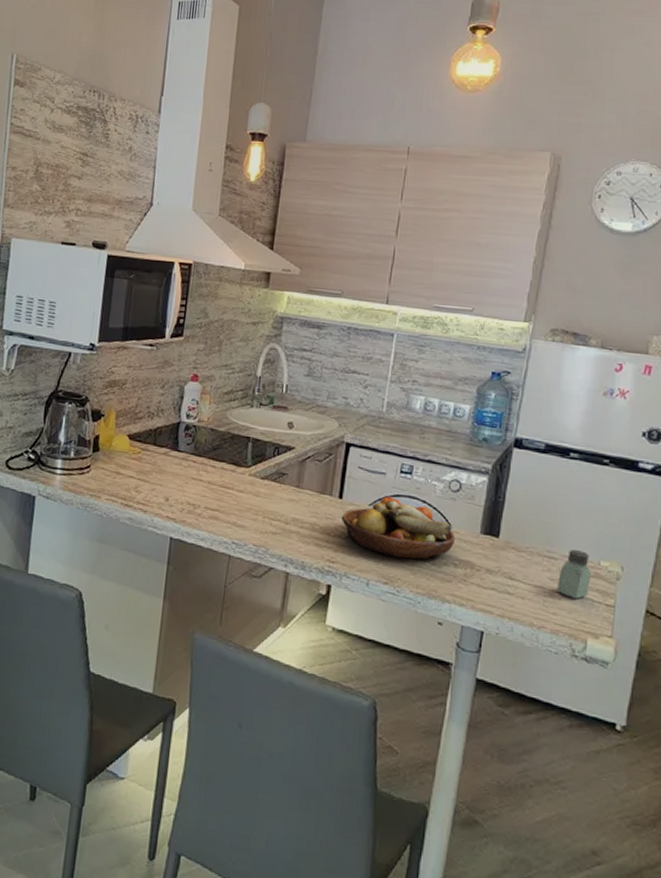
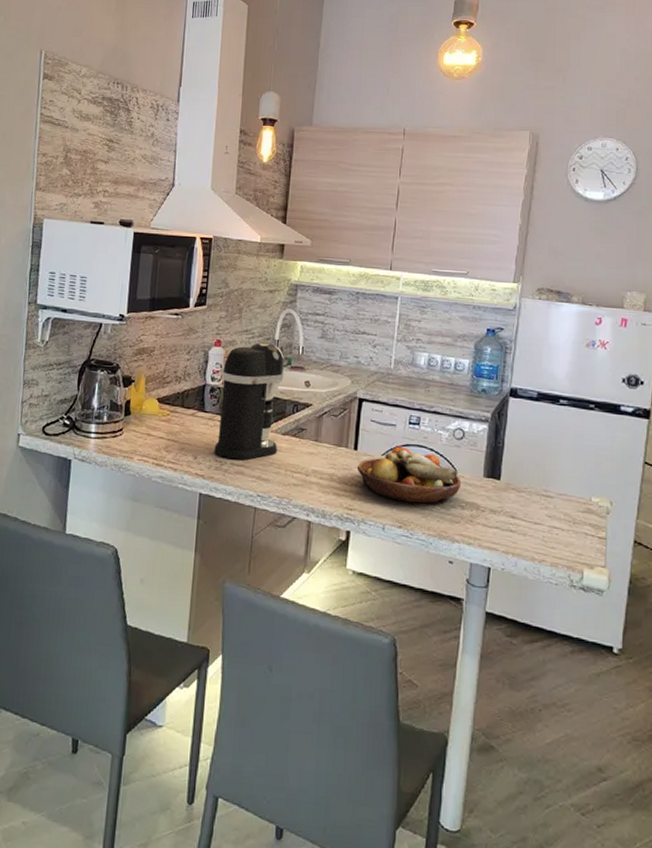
coffee maker: none [187,378,267,505] -> present [214,342,285,460]
saltshaker: present [557,550,591,599] -> none [555,488,584,533]

